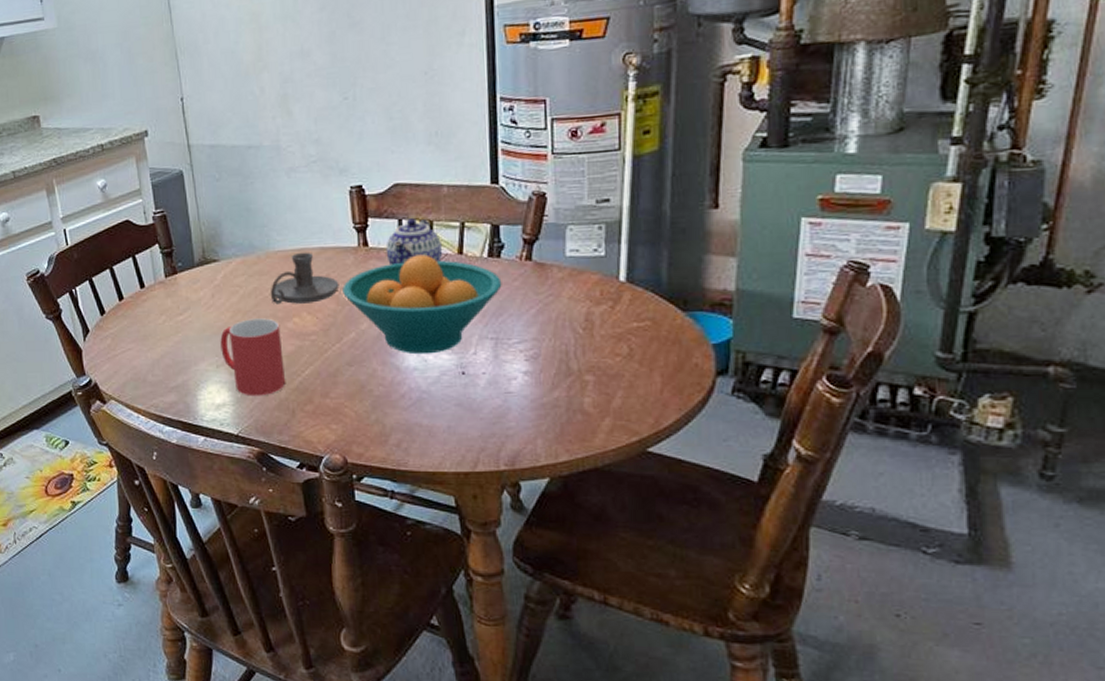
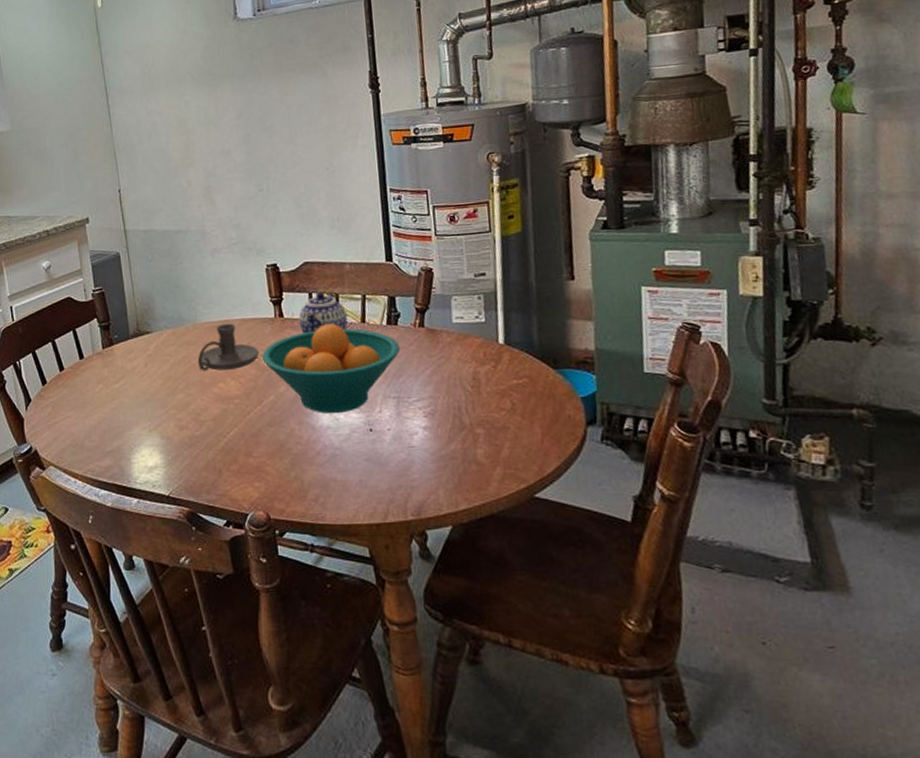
mug: present [220,318,285,397] -> none [152,384,212,458]

